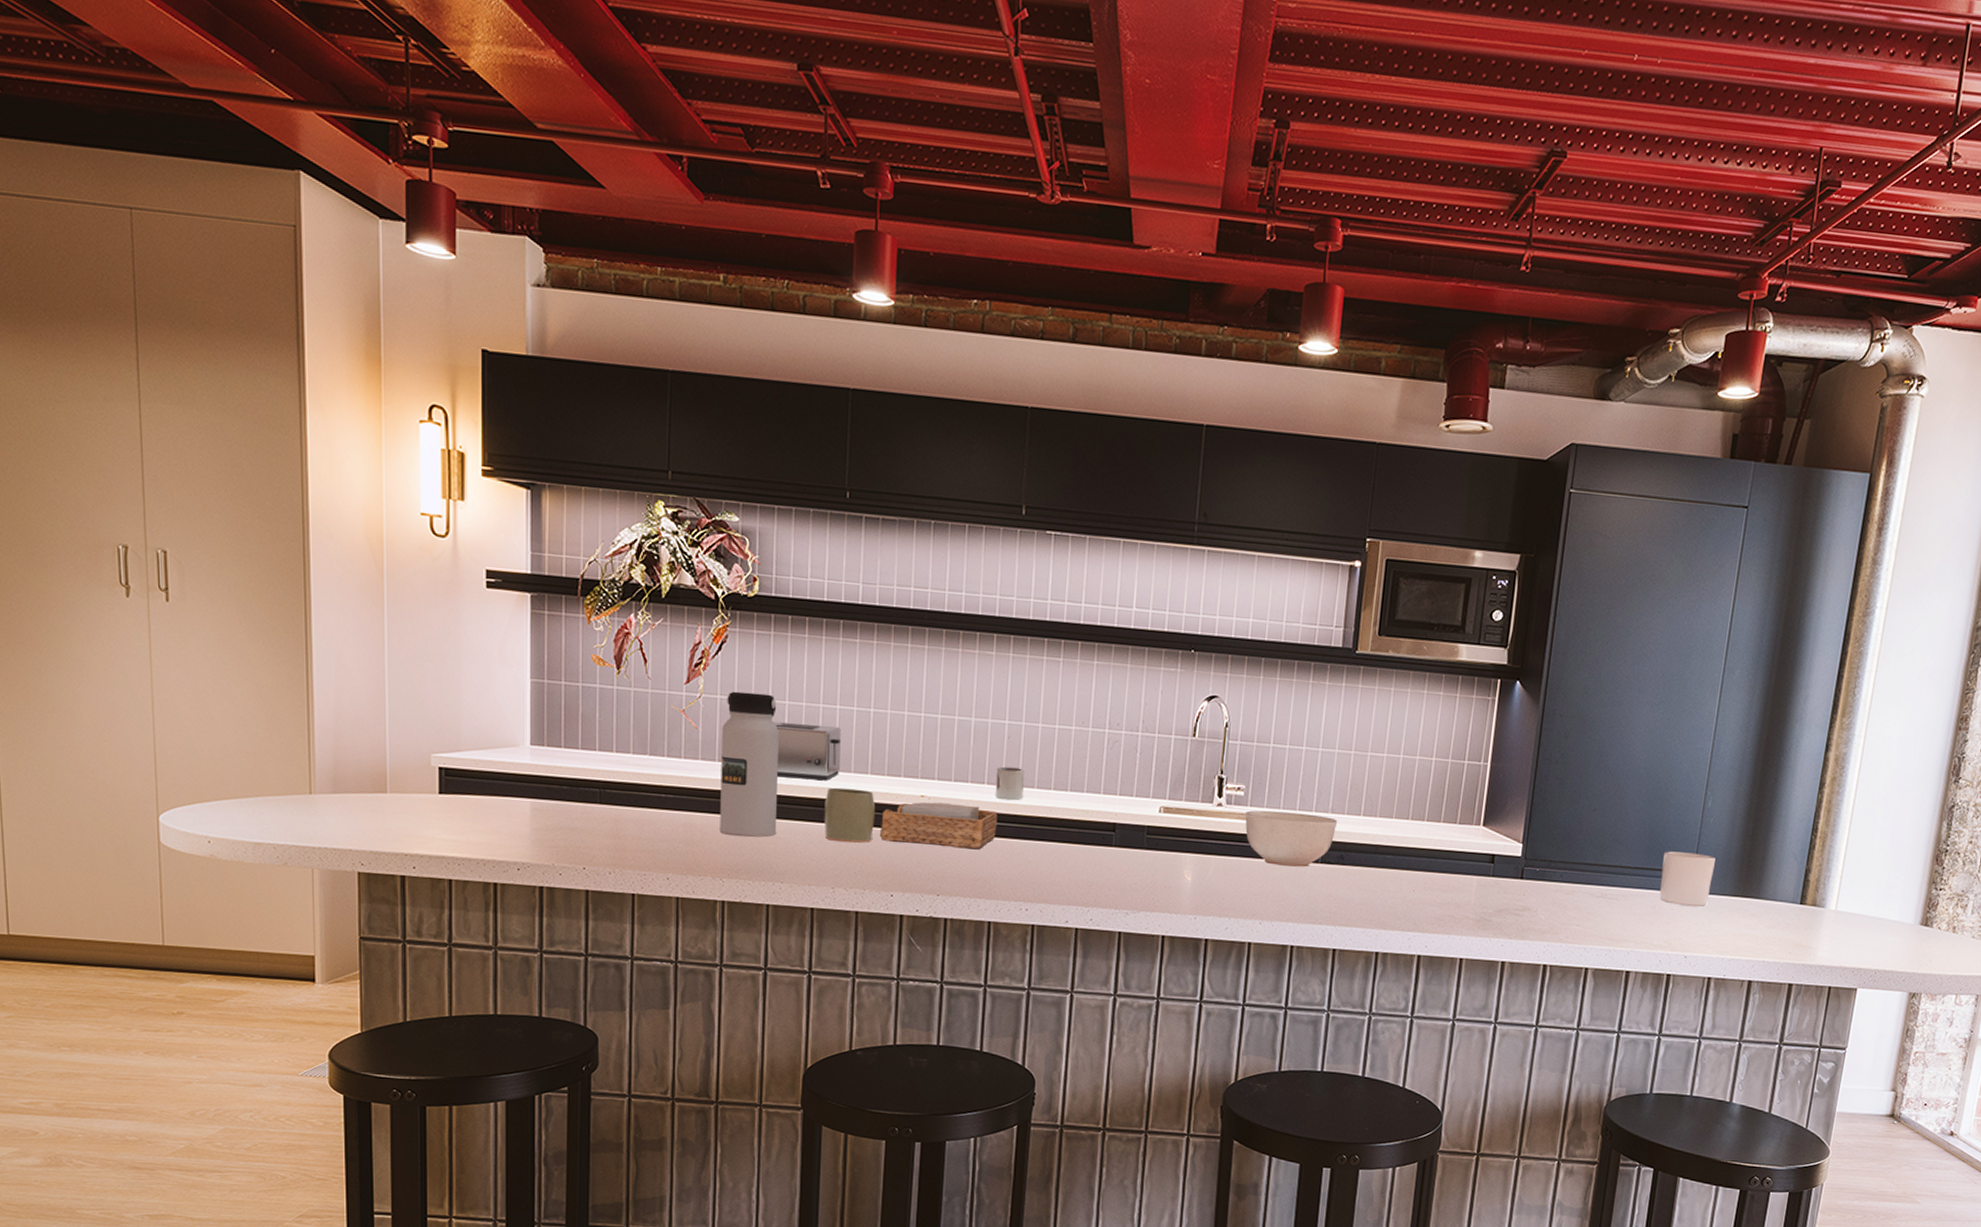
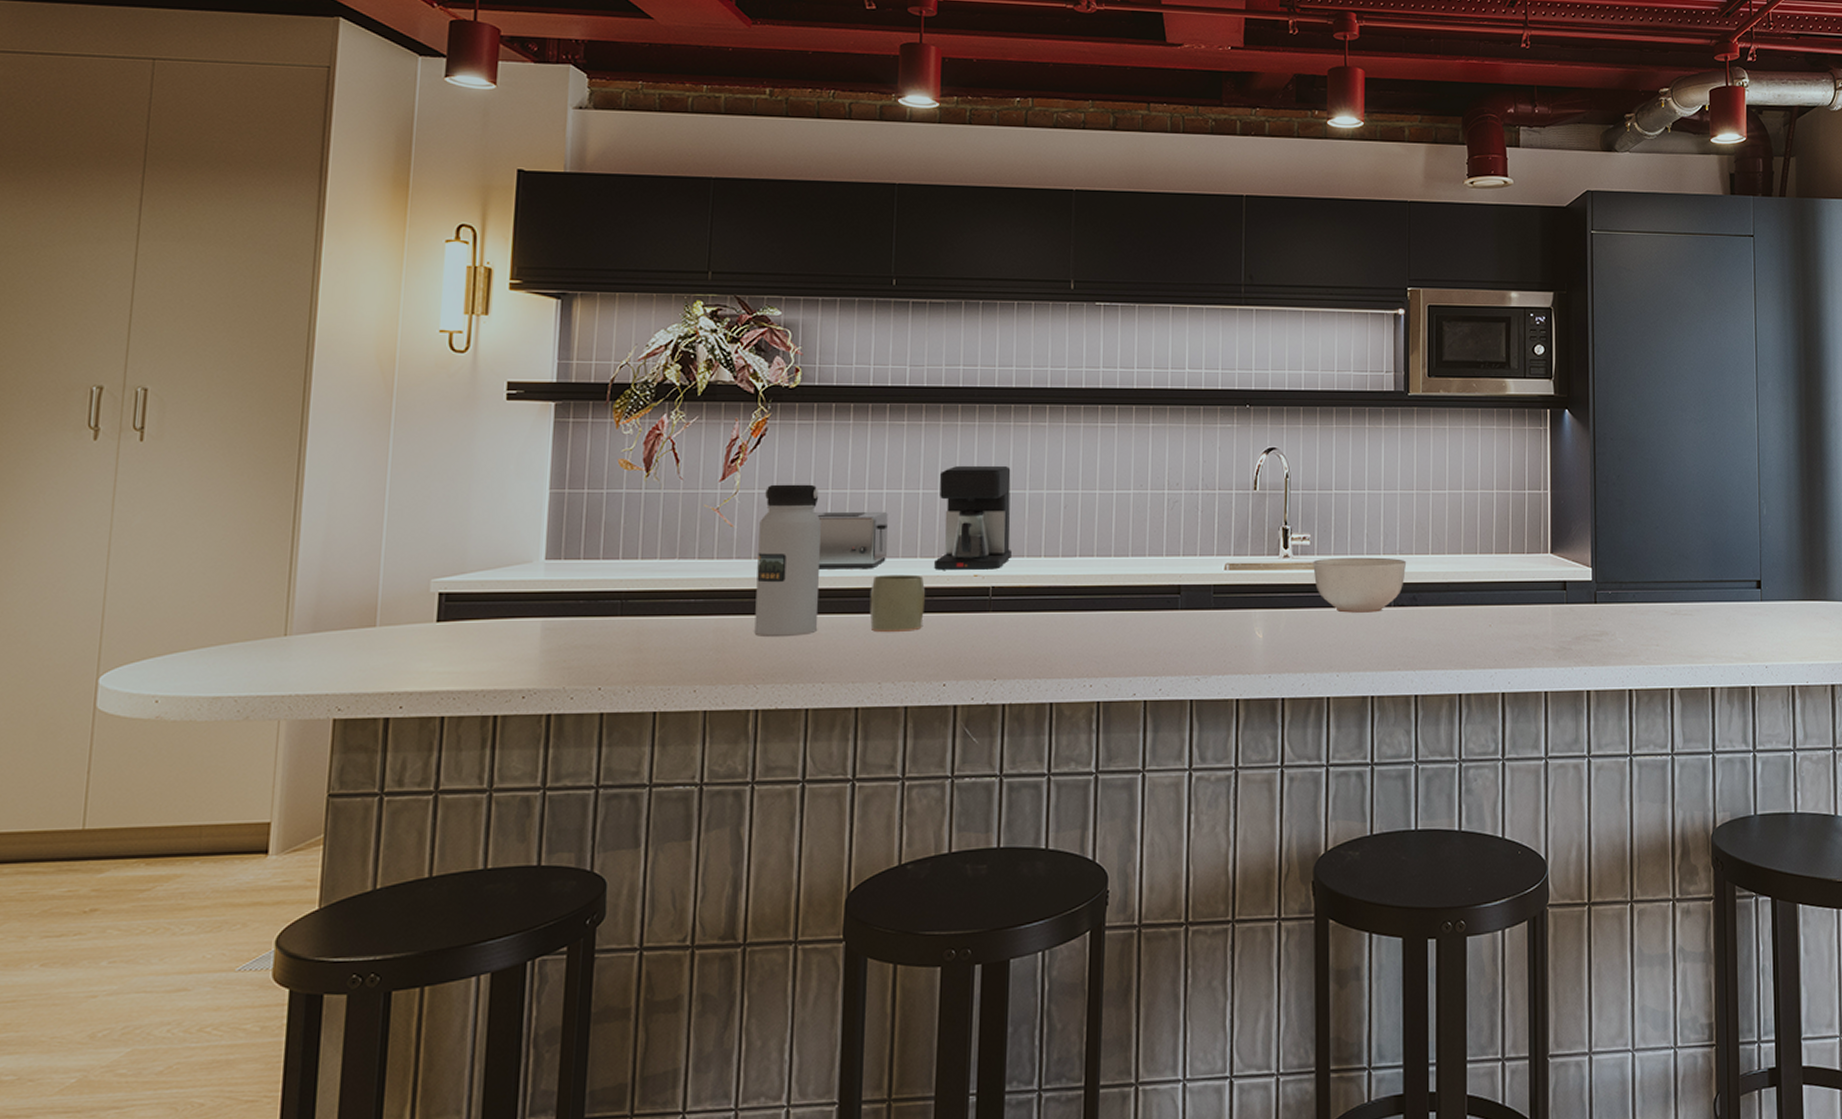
napkin holder: present [880,802,998,850] -> none [931,580,1056,628]
coffee maker: none [884,688,958,792] -> present [934,466,1011,570]
cup: present [995,766,1024,801] -> none [1052,537,1083,572]
mug: present [1659,851,1716,907] -> none [1730,561,1780,614]

